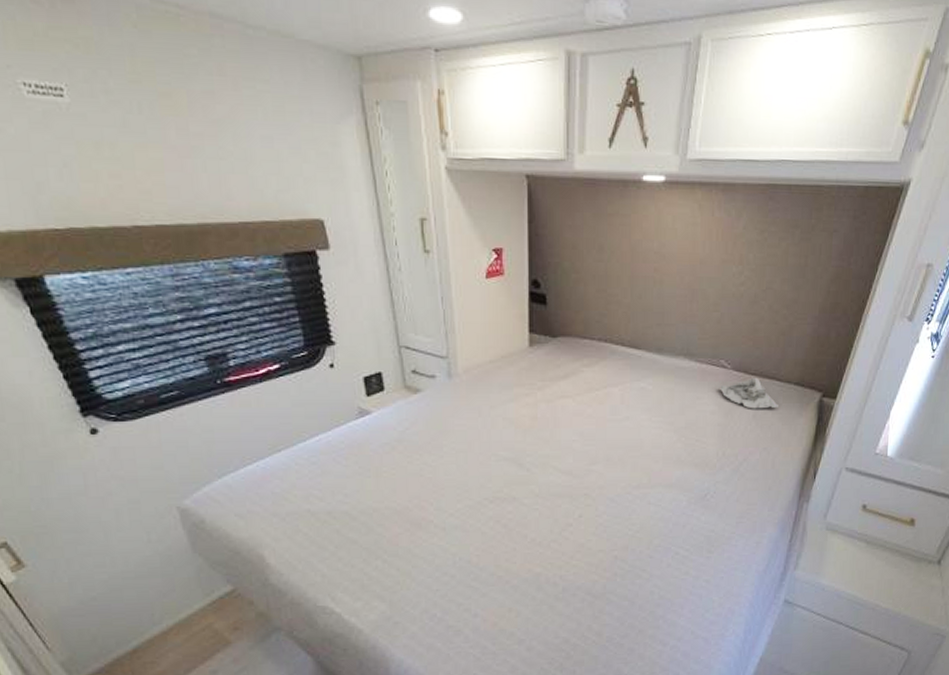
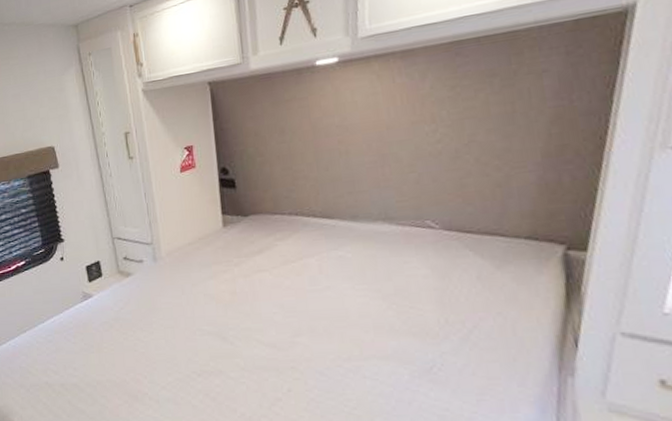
tissue: present [719,377,778,409] -> none [428,234,508,270]

